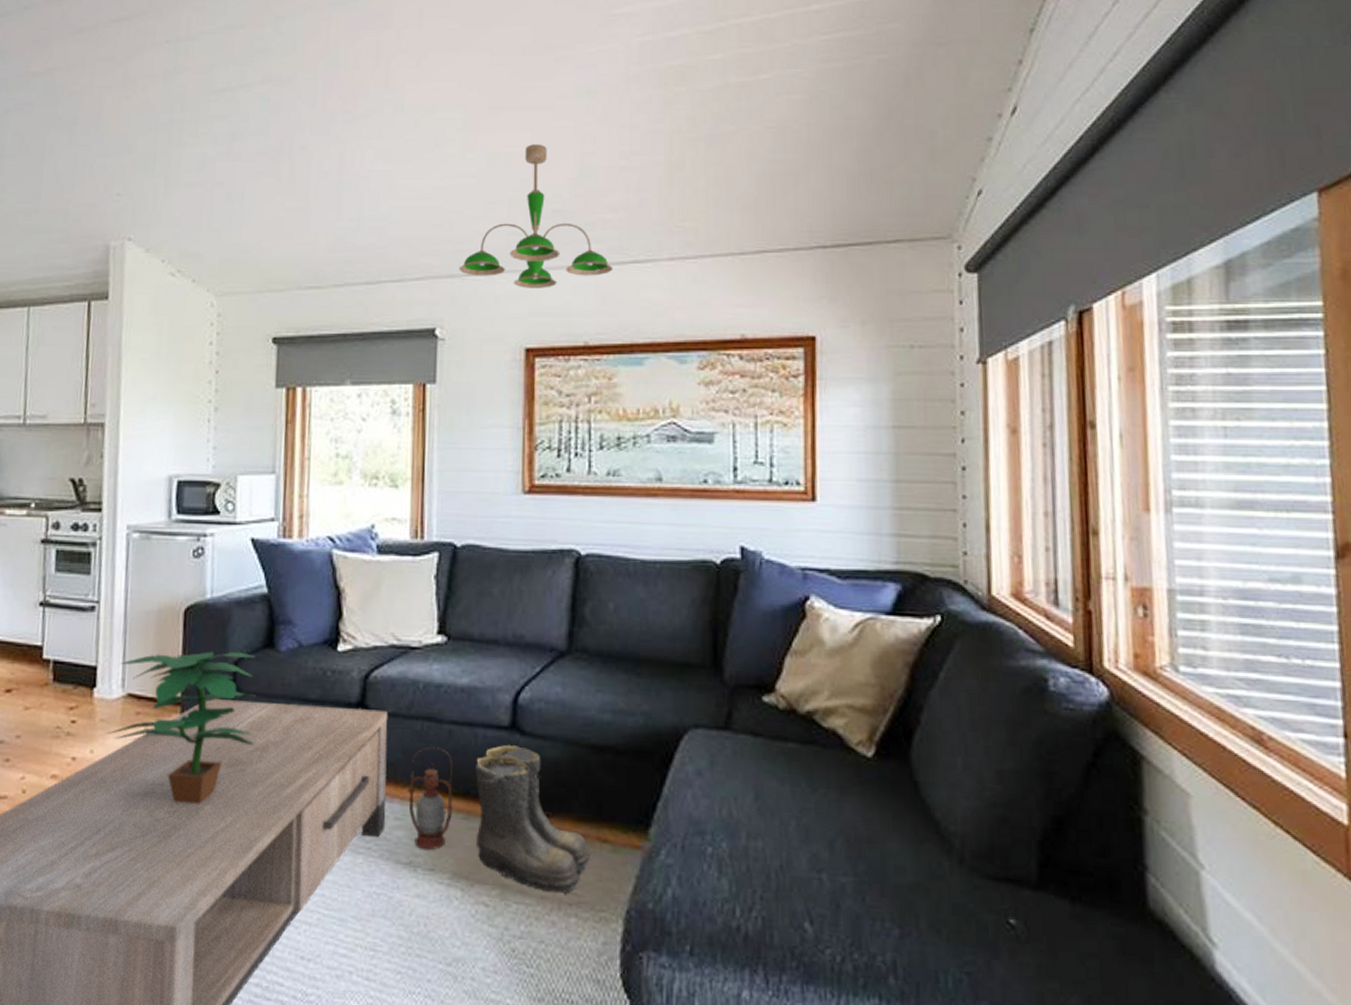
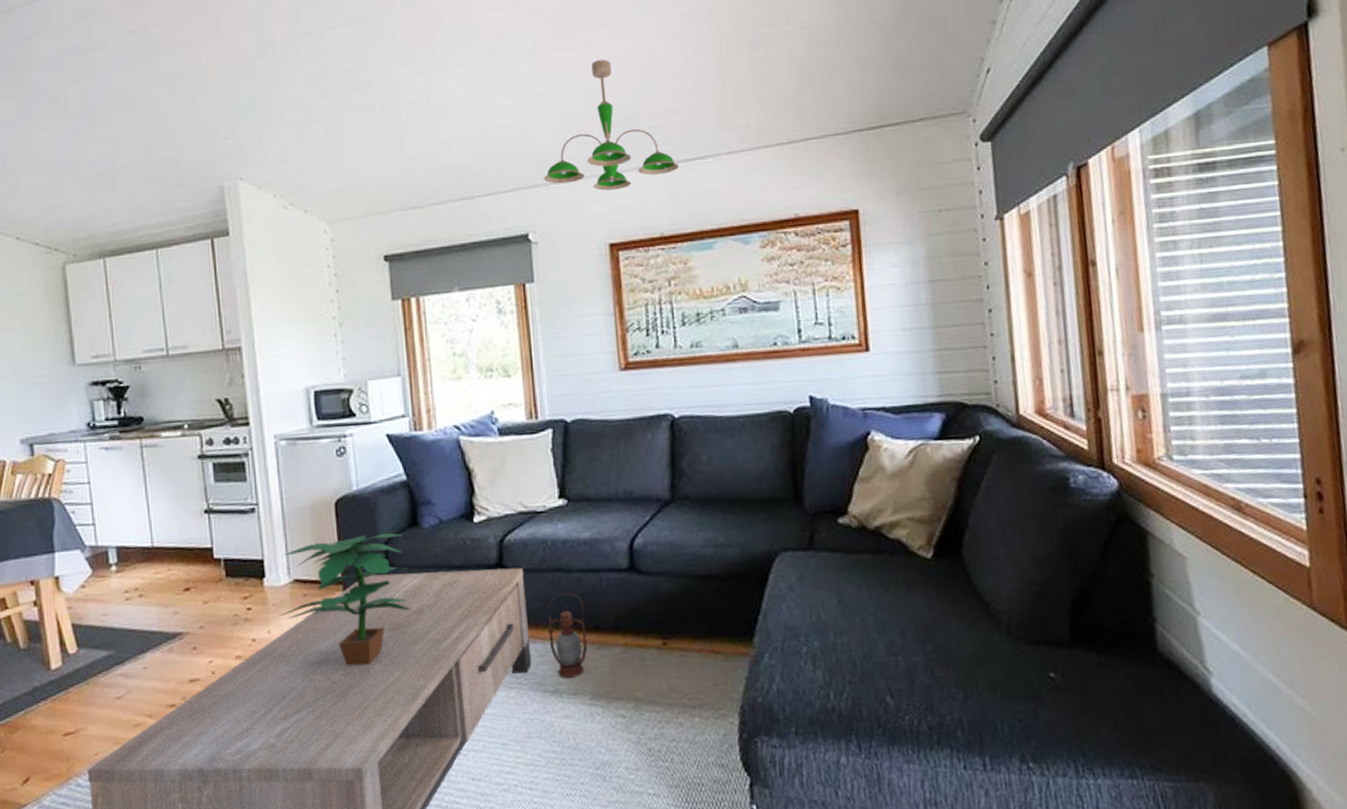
boots: present [476,745,592,894] -> none [603,584,707,700]

